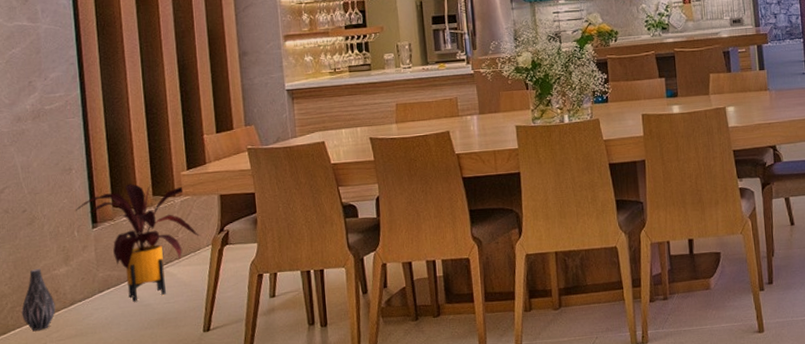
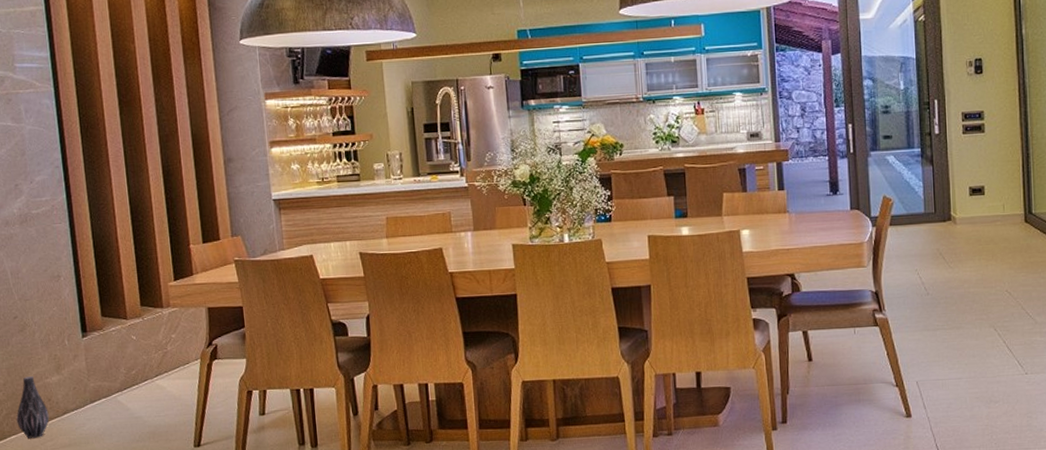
house plant: present [75,181,201,302] -> none [65,291,189,414]

